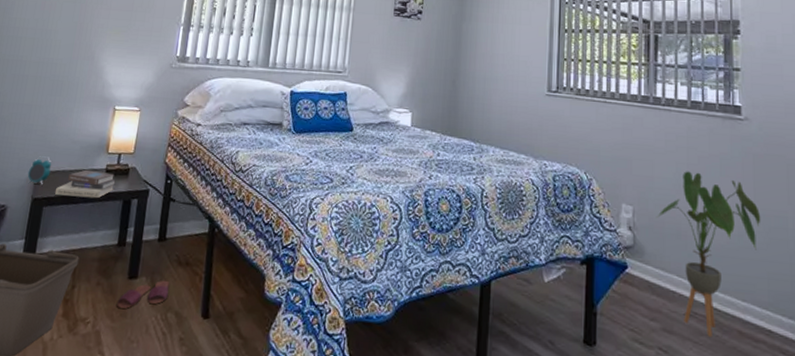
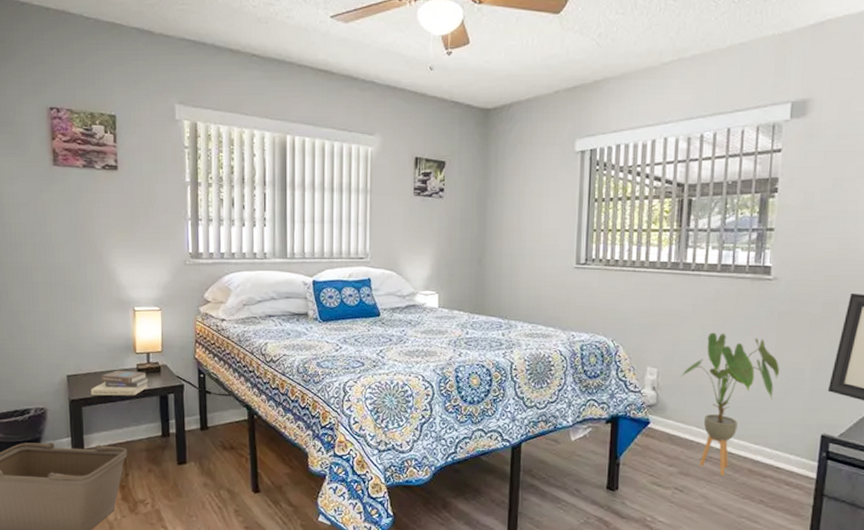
alarm clock: present [27,156,52,185] -> none [59,360,82,388]
slippers: present [117,280,169,310] -> none [171,463,219,491]

